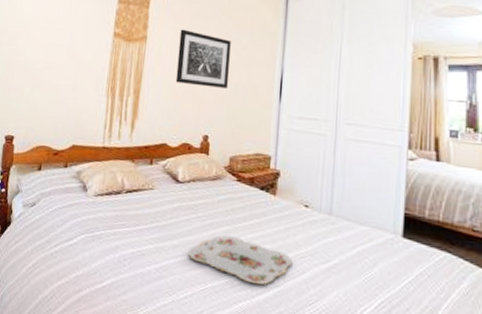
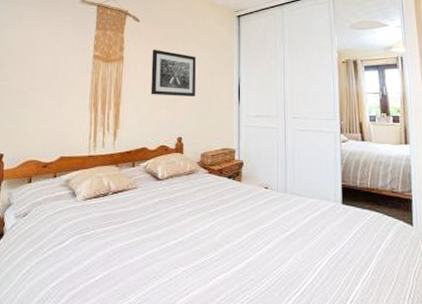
serving tray: present [187,235,293,286] -> none [170,220,259,259]

